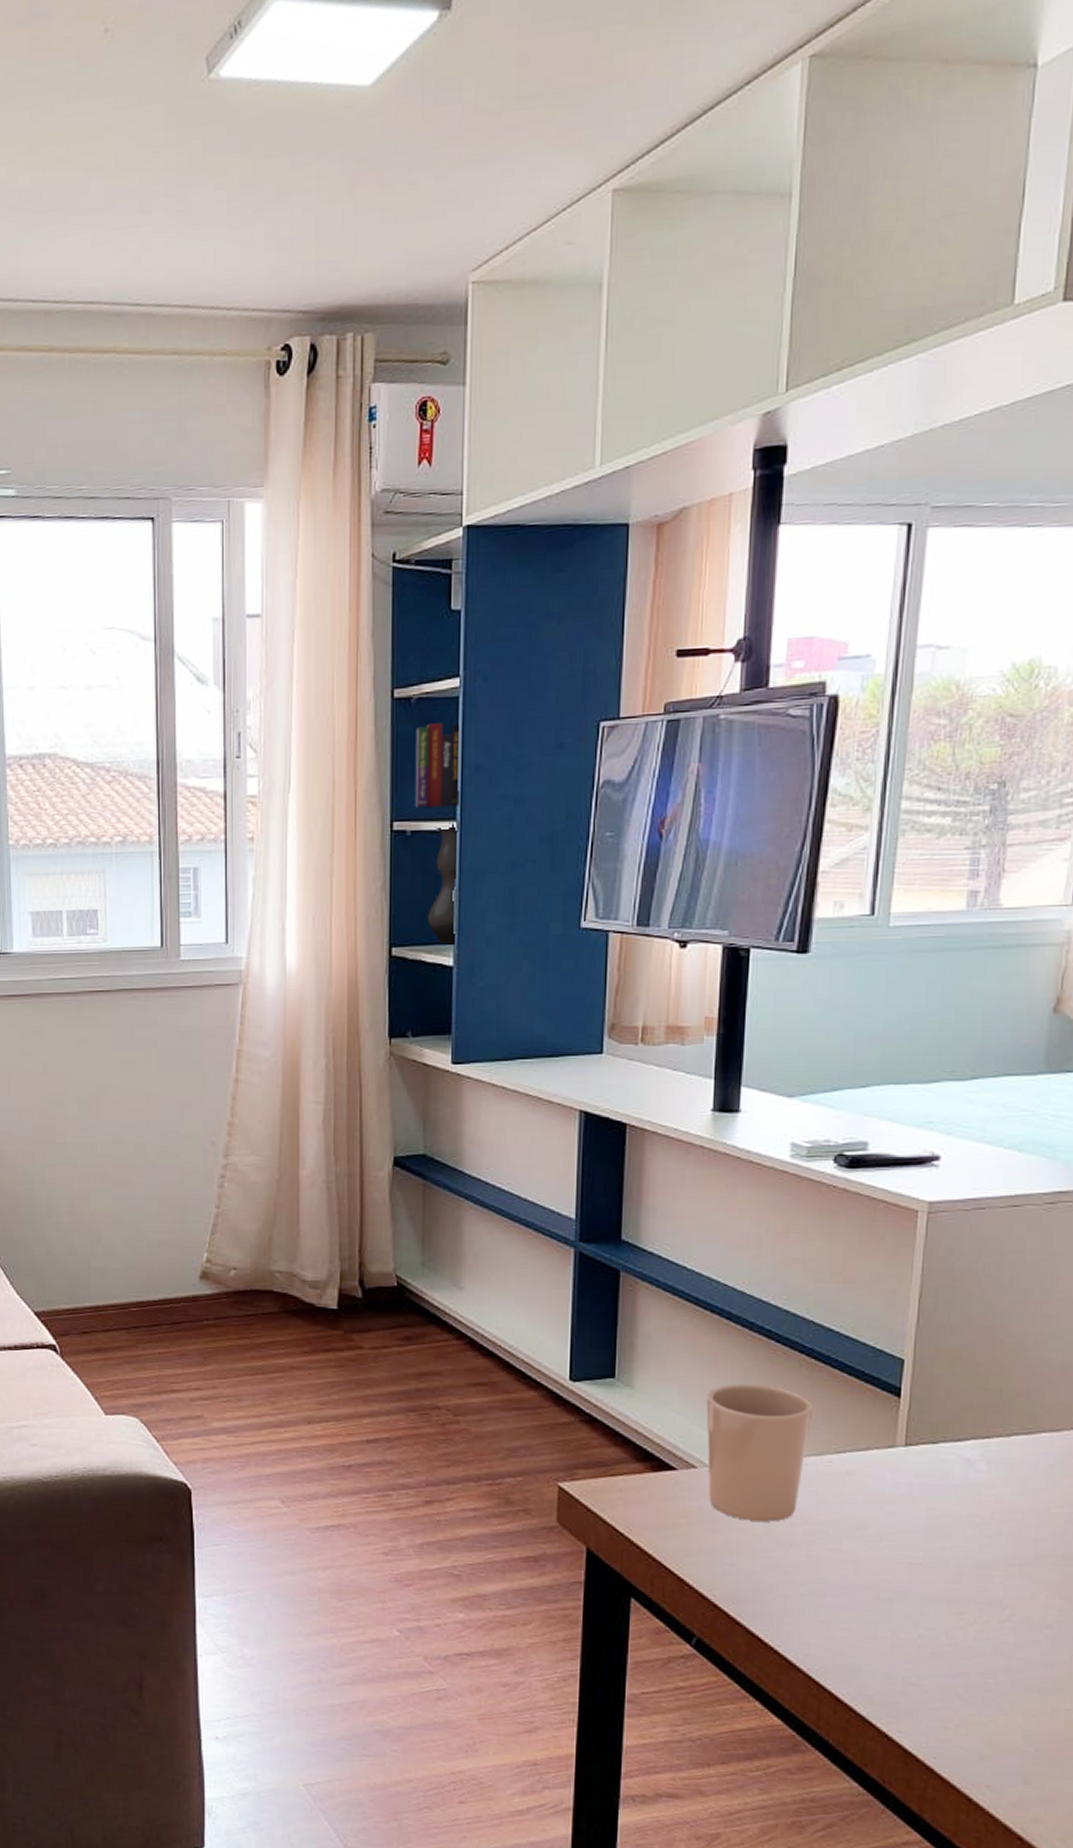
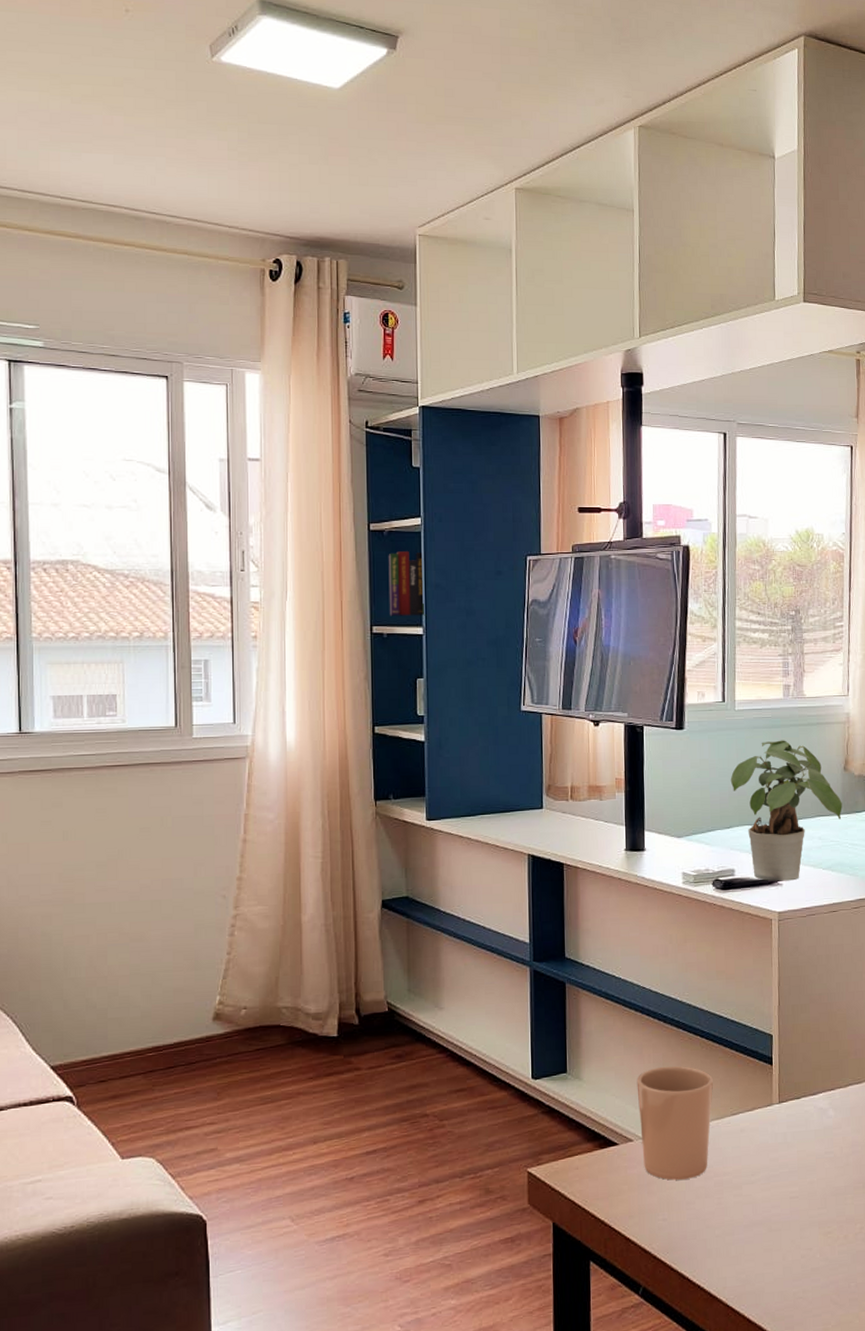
vase: present [427,823,457,945] -> none [402,628,425,724]
potted plant: none [872,968,1045,1161] -> present [730,740,842,882]

